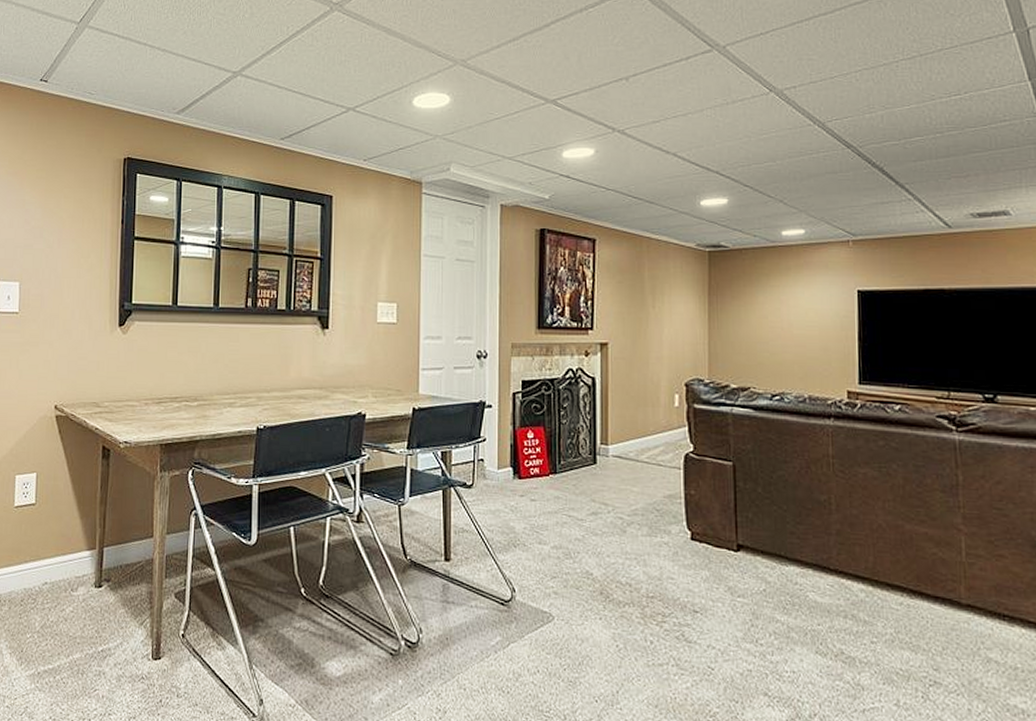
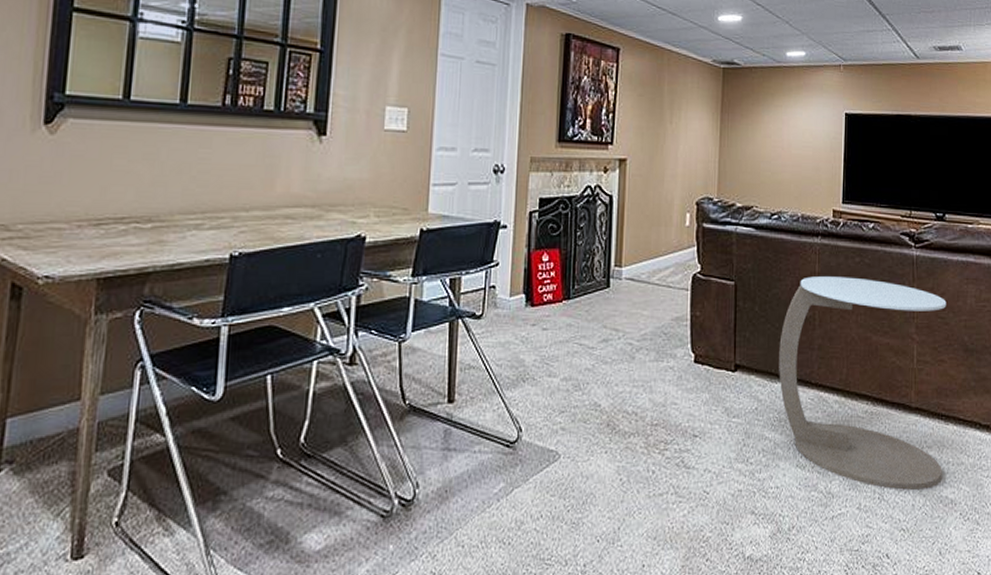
side table: none [788,459,1008,695] -> present [779,276,946,490]

